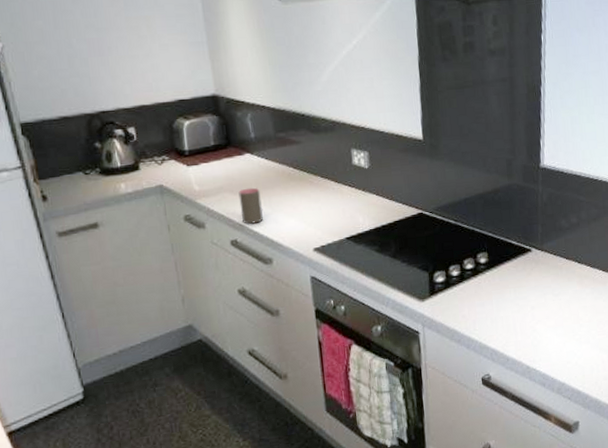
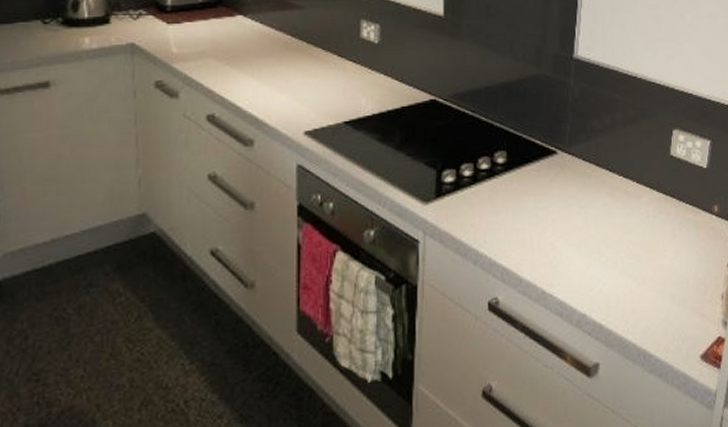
cup: present [238,187,263,224] -> none [223,55,250,97]

